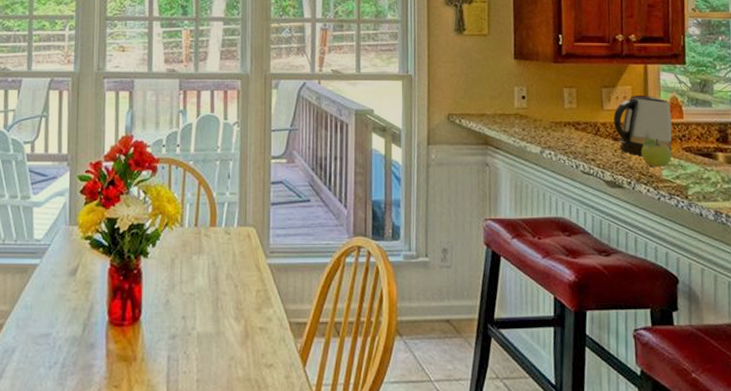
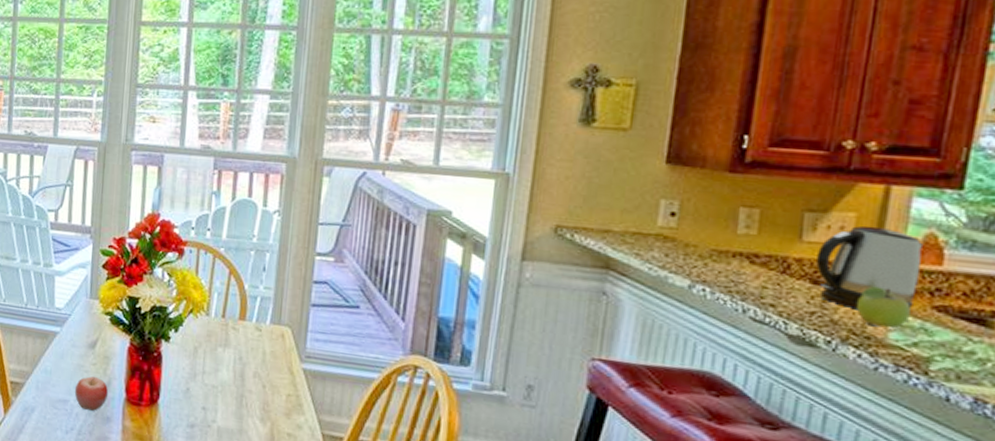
fruit: none [56,305,92,340] -> present [74,376,109,411]

